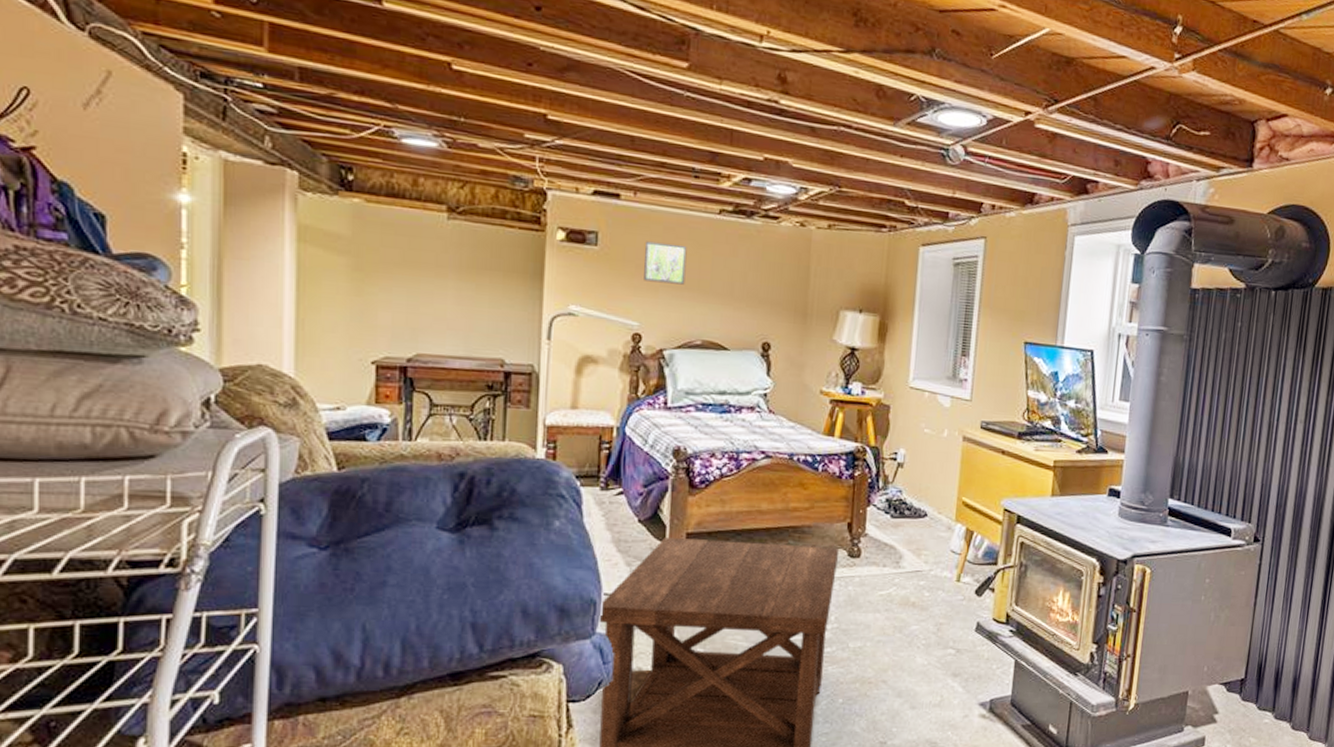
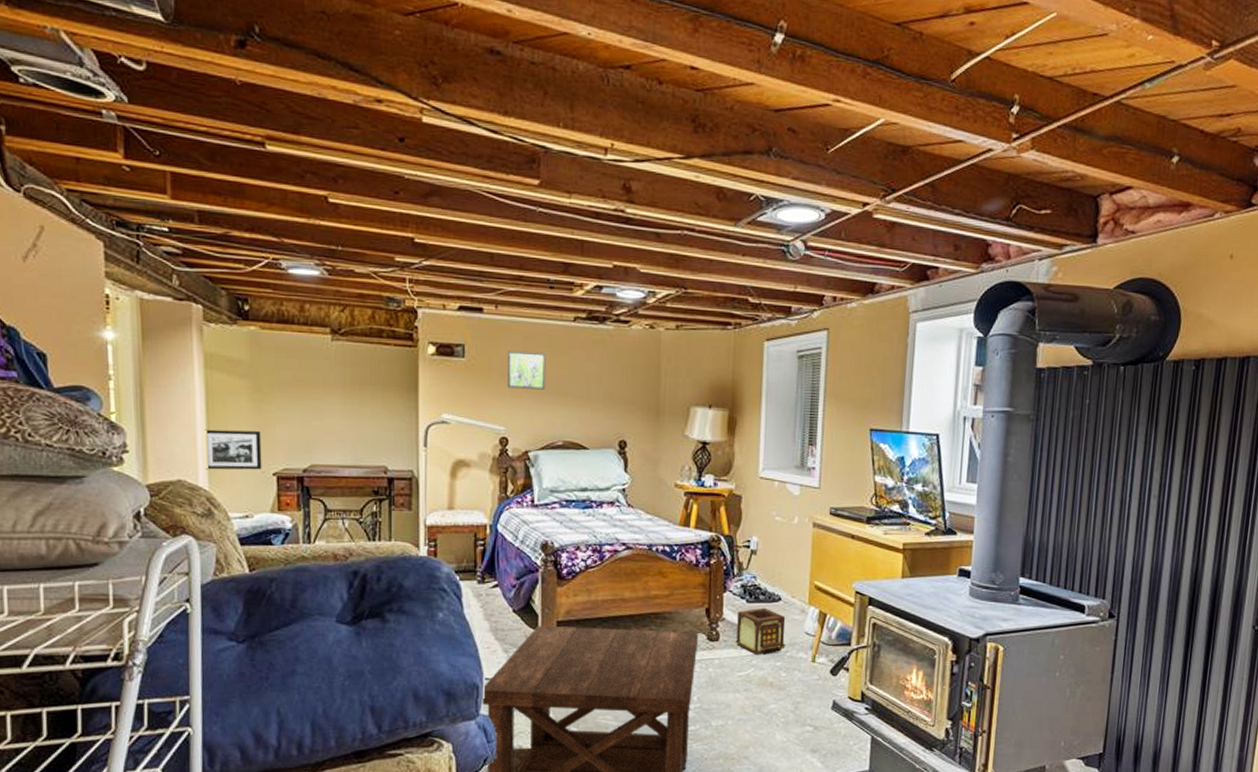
picture frame: none [292,309,360,358] -> present [204,429,262,470]
lantern: none [879,523,931,574] -> present [736,607,786,655]

